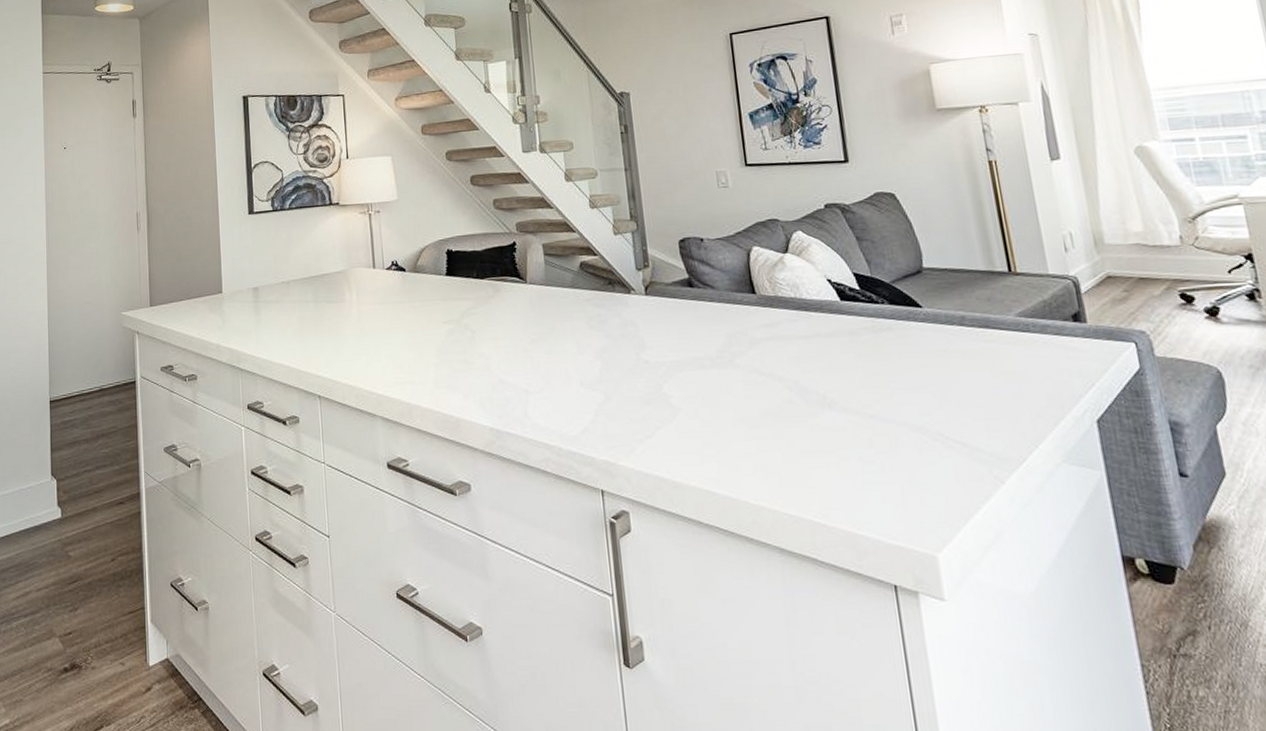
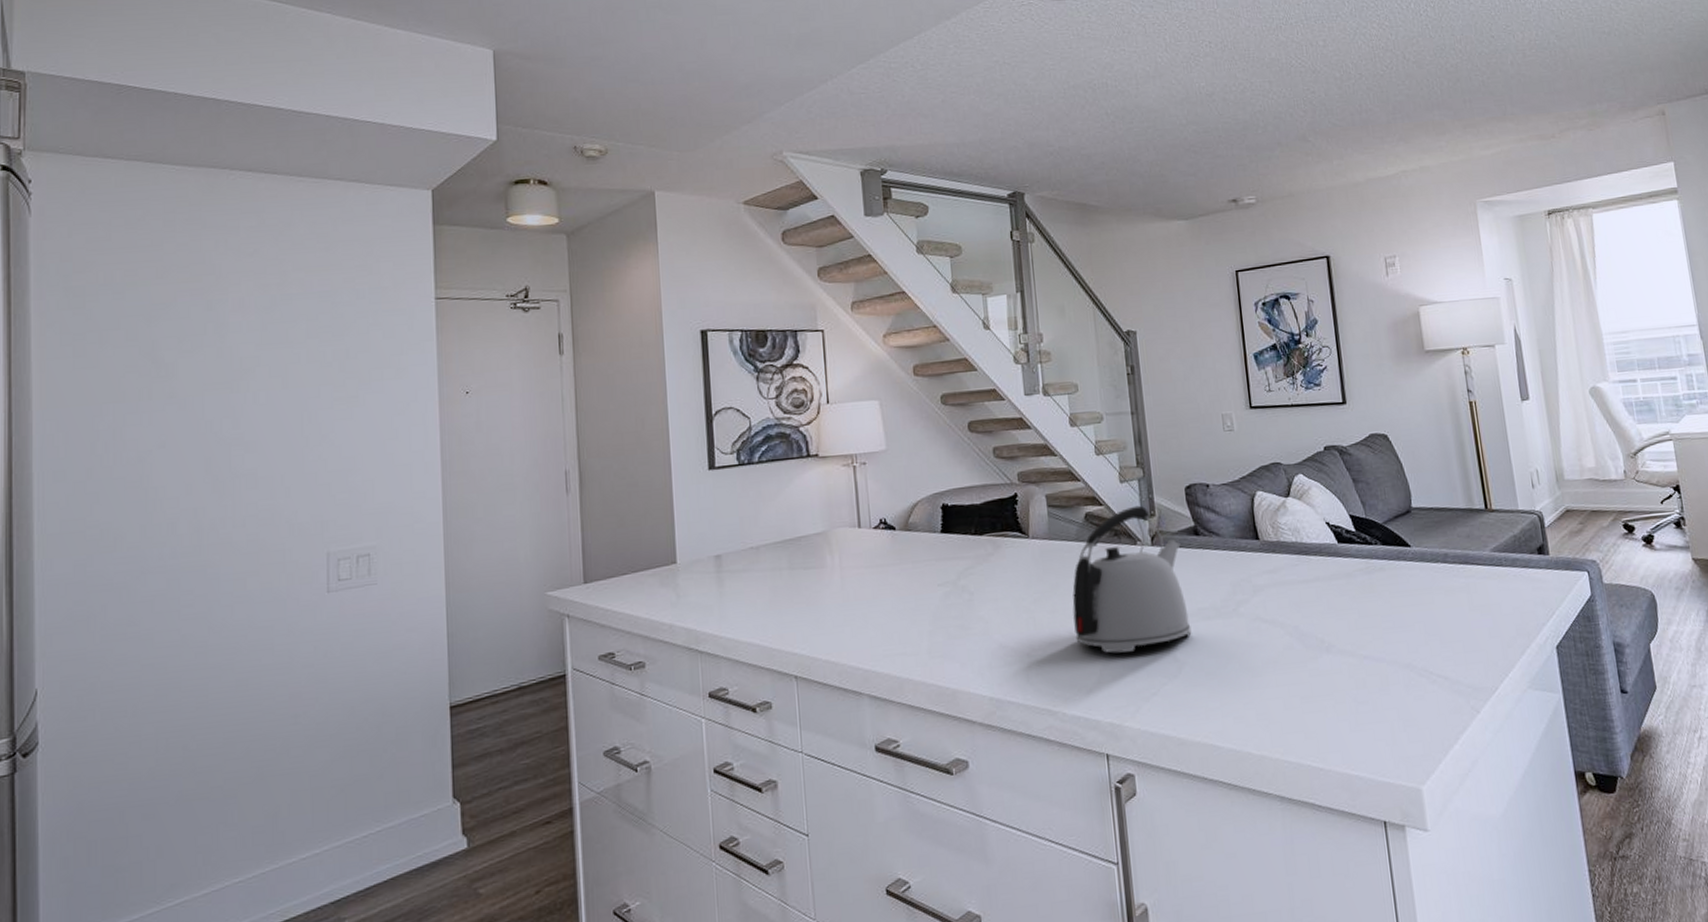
kettle: none [568,256,686,395] -> present [1072,505,1192,653]

